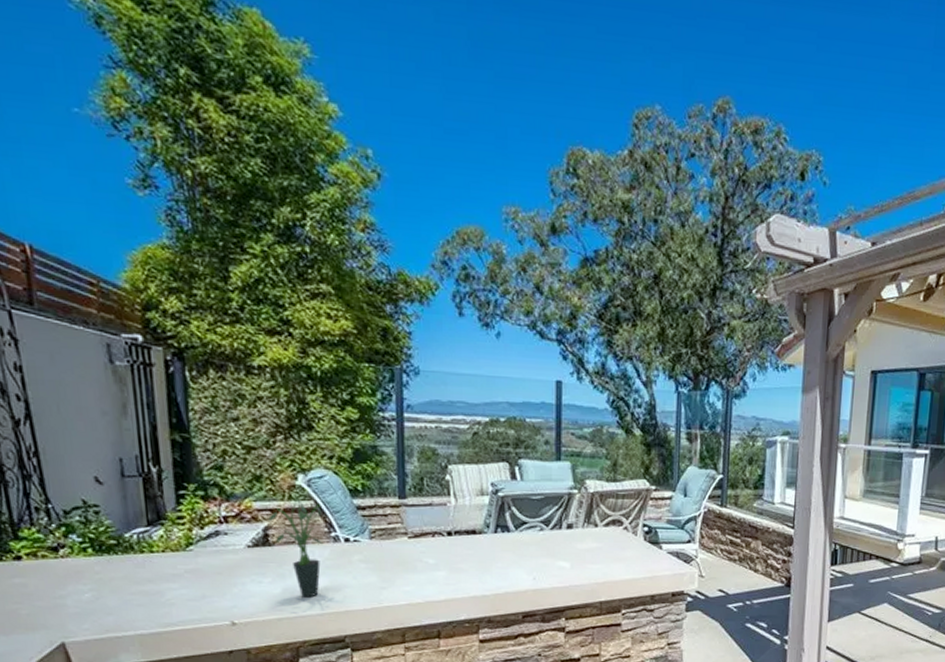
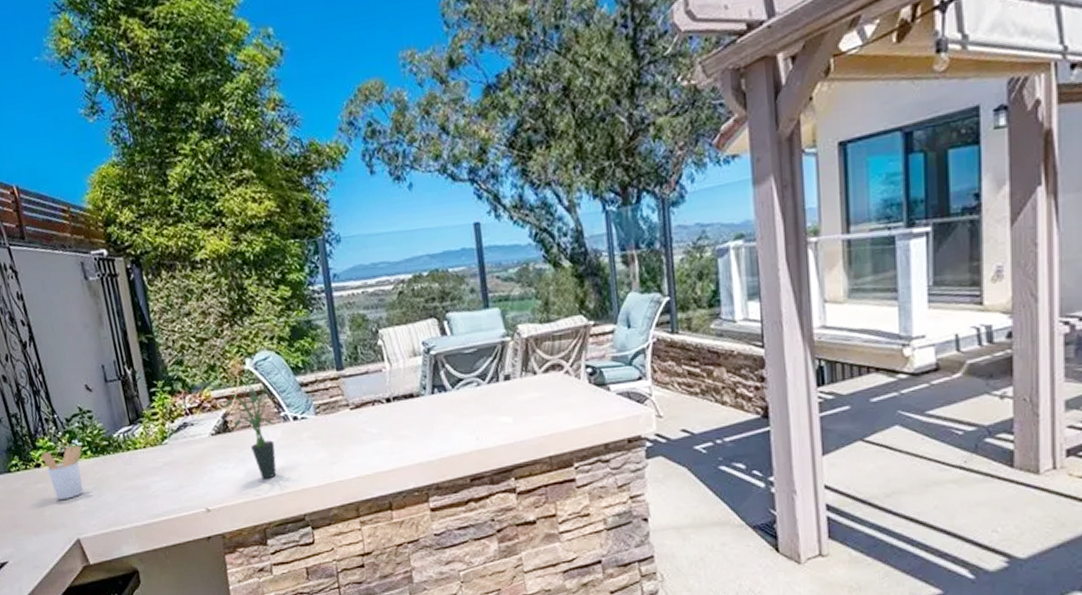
utensil holder: none [23,541,82,598] -> present [41,445,83,500]

